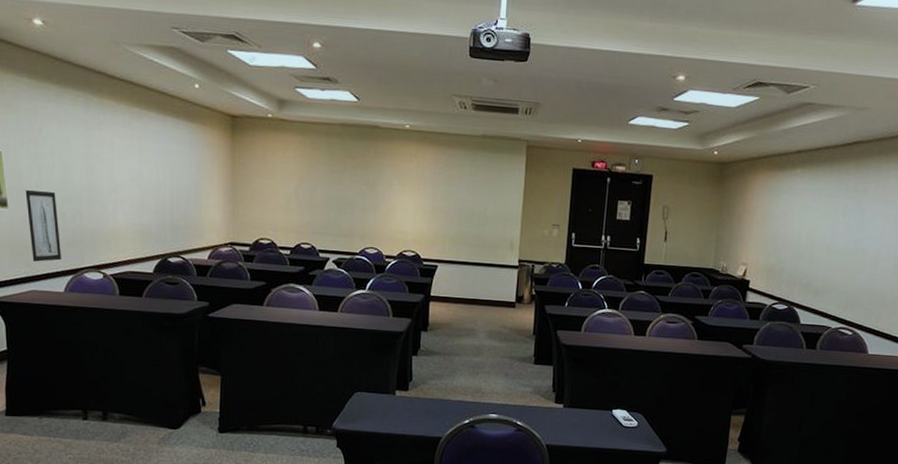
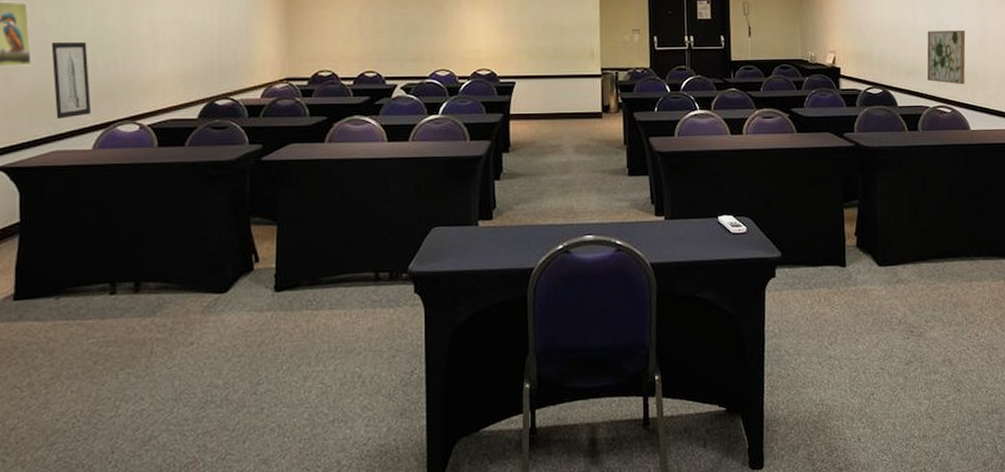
wall art: none [834,251,882,309] -> present [926,30,966,85]

